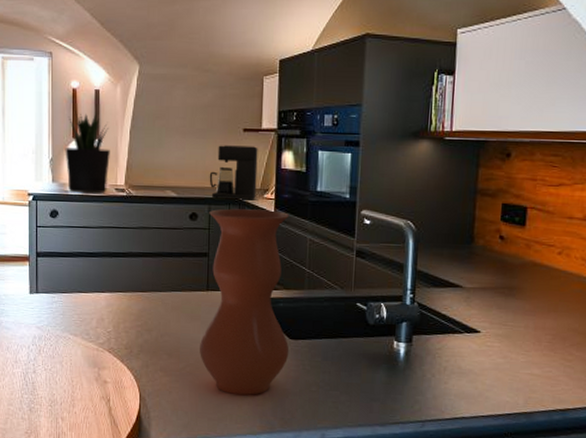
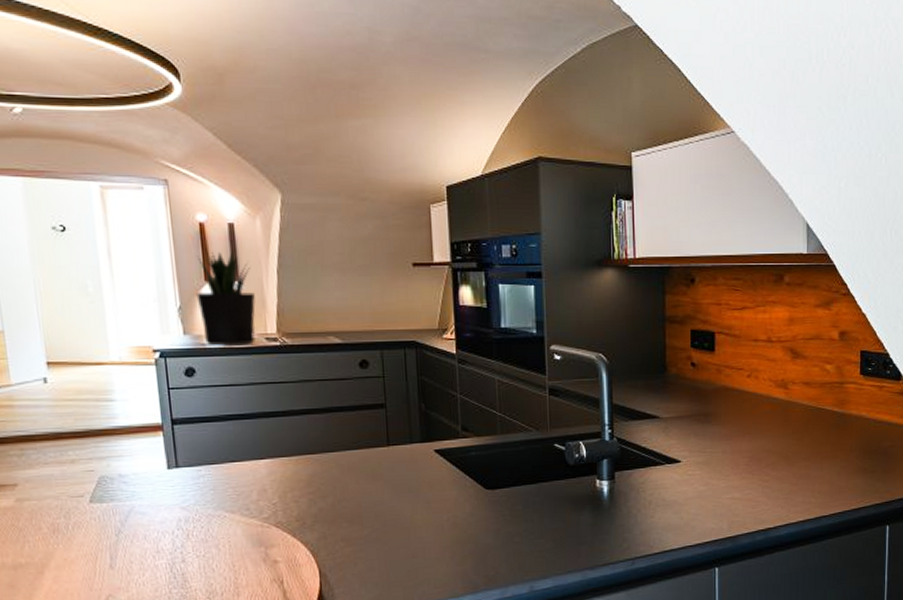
vase: present [200,208,289,396] -> none [382,351,487,557]
coffee maker: present [209,145,258,200] -> none [378,282,434,343]

